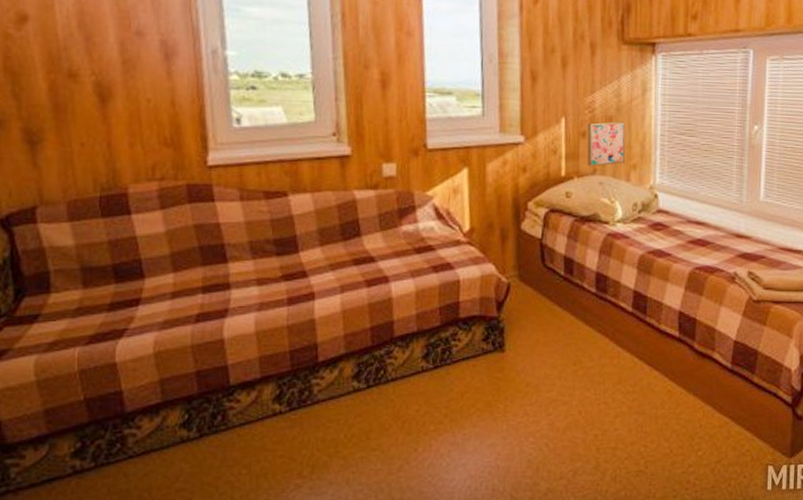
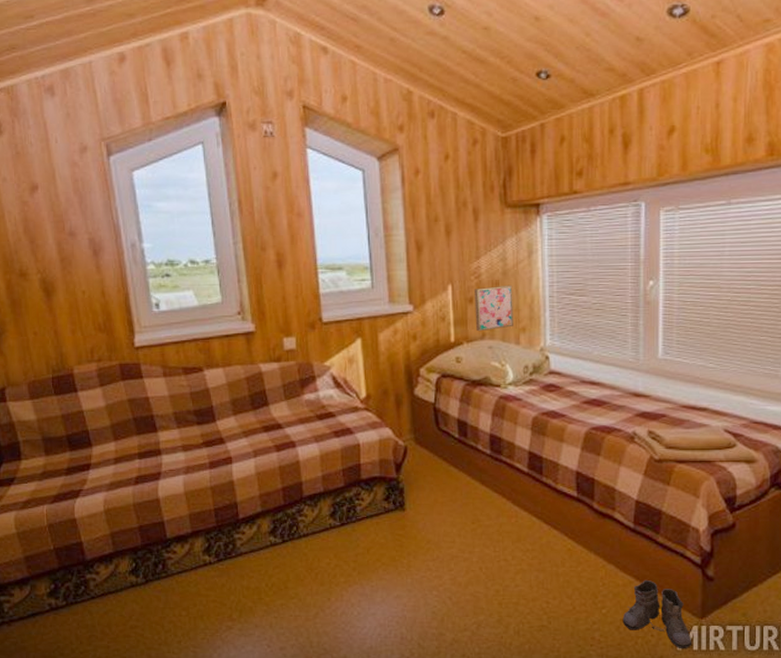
boots: none [717,420,786,489] -> present [622,579,697,649]

